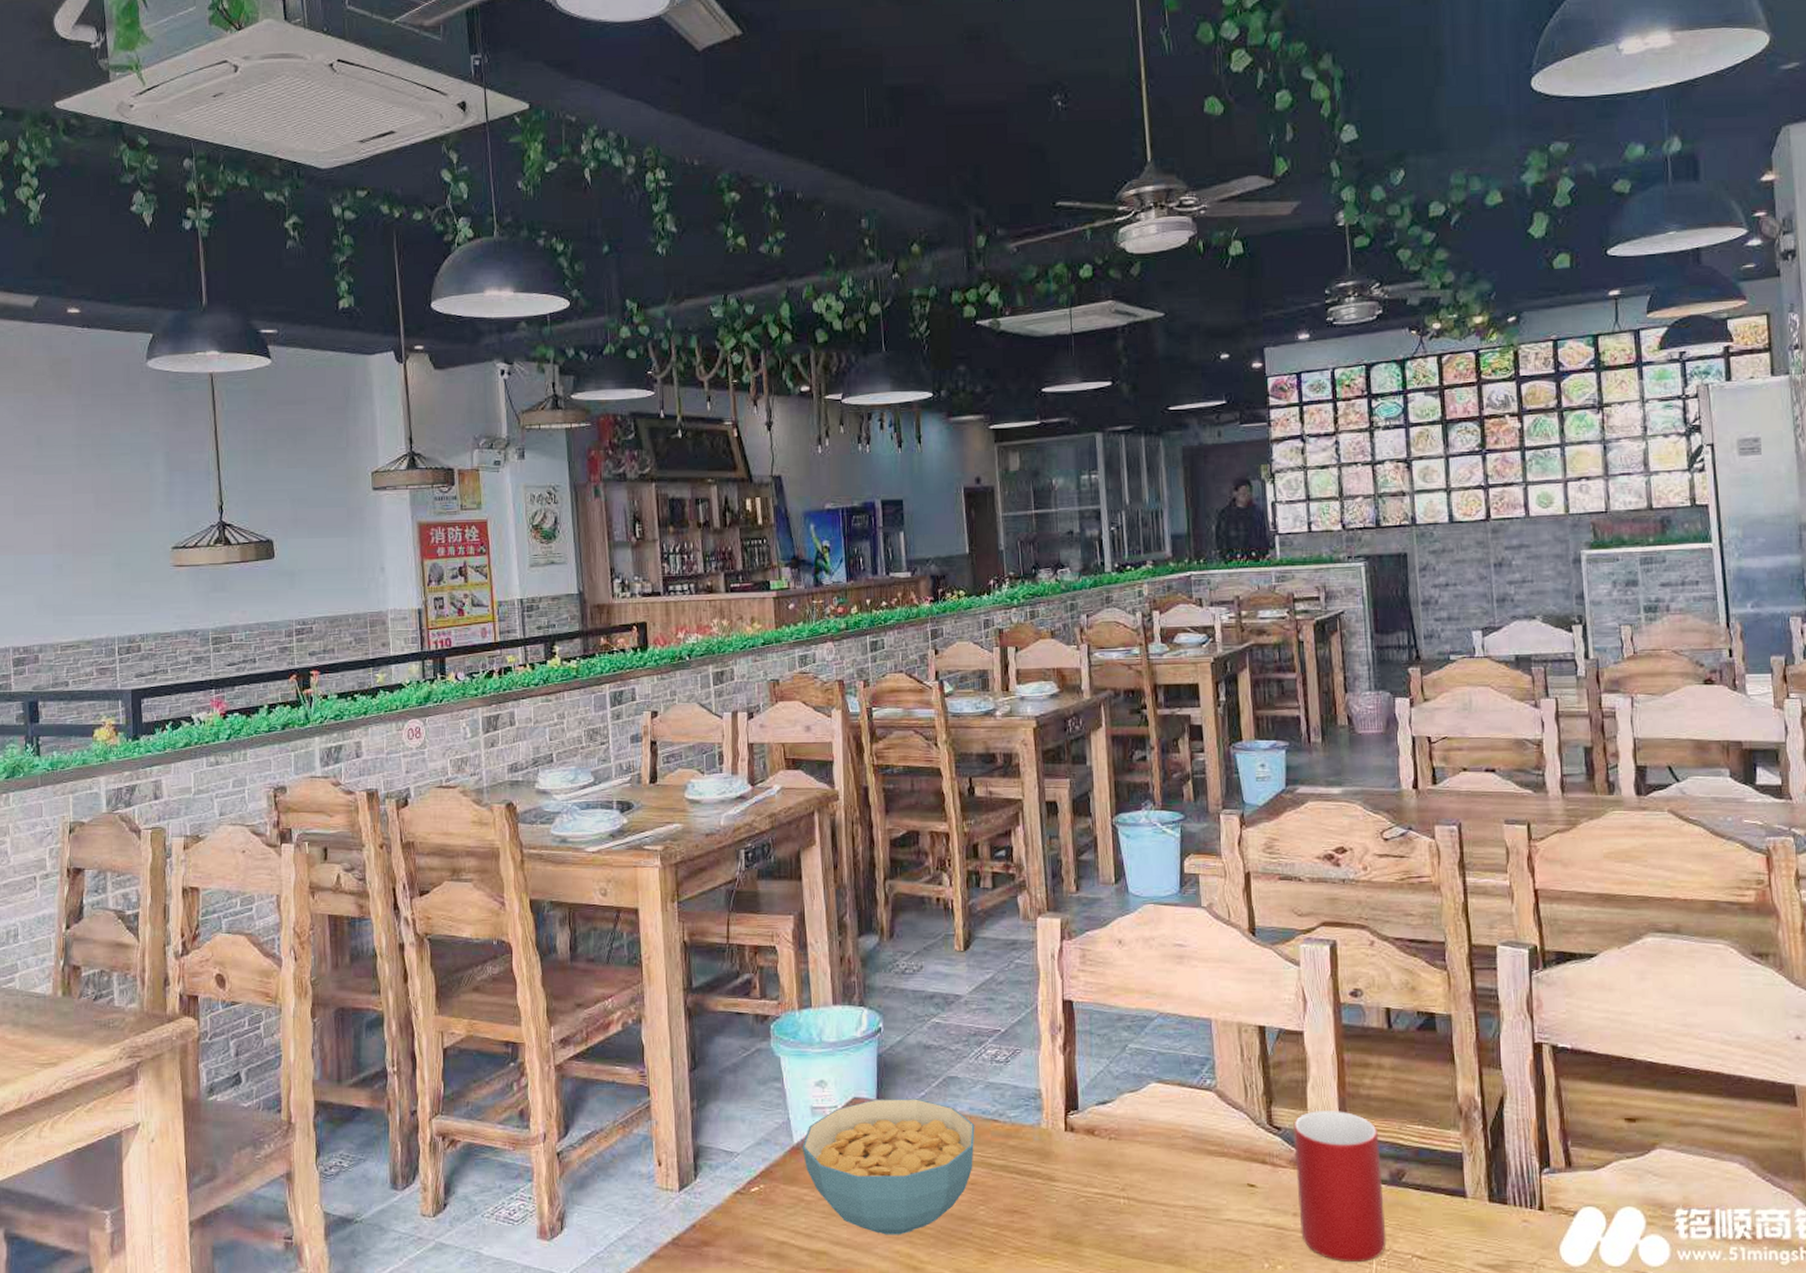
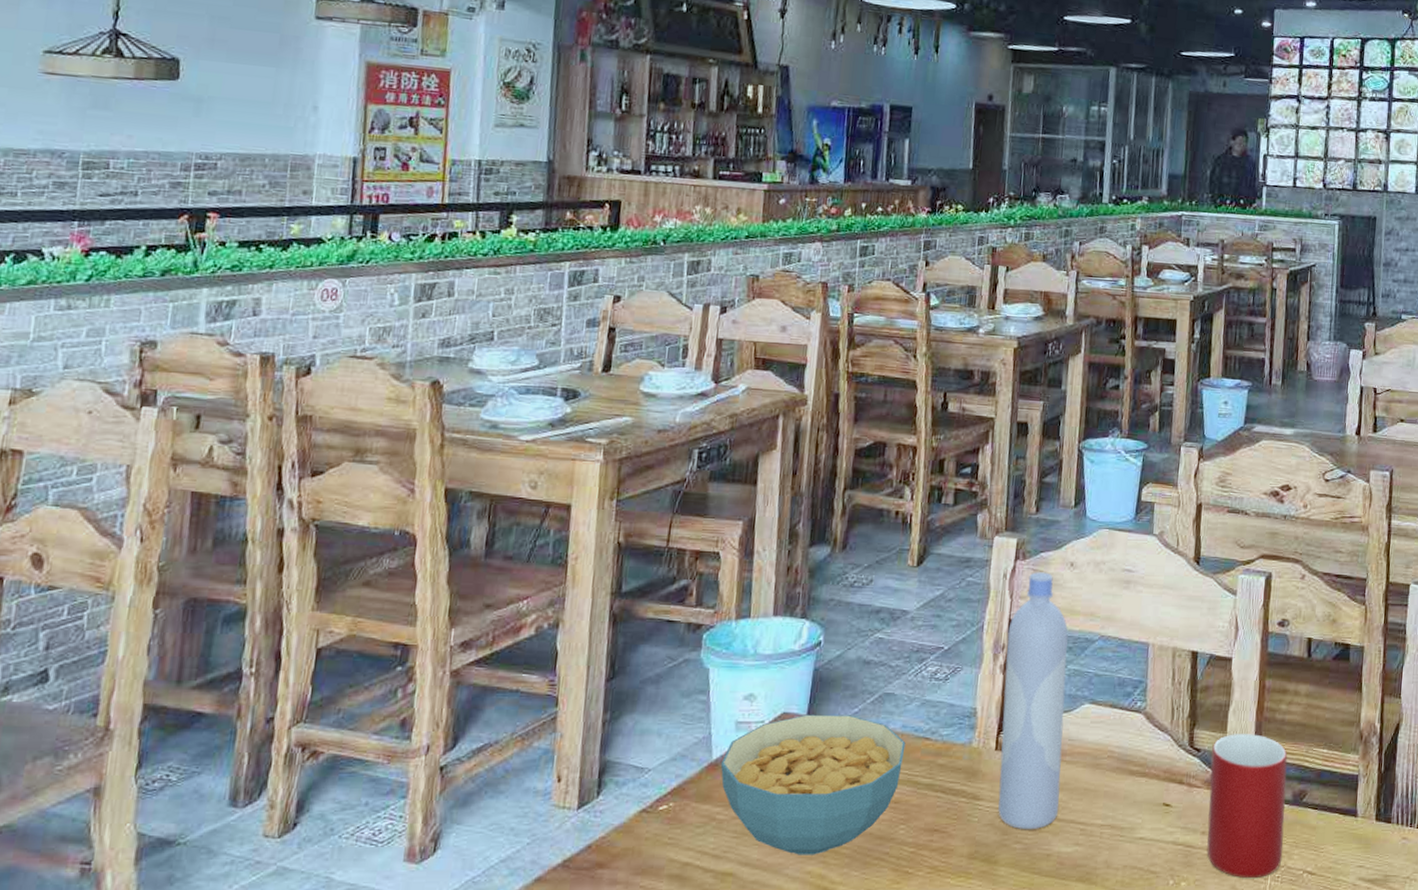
bottle: none [1063,951,1138,1211] -> present [998,572,1068,830]

